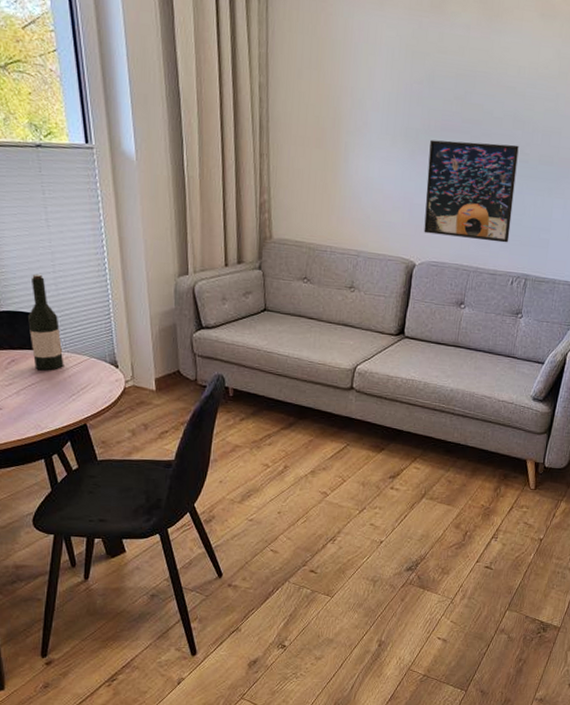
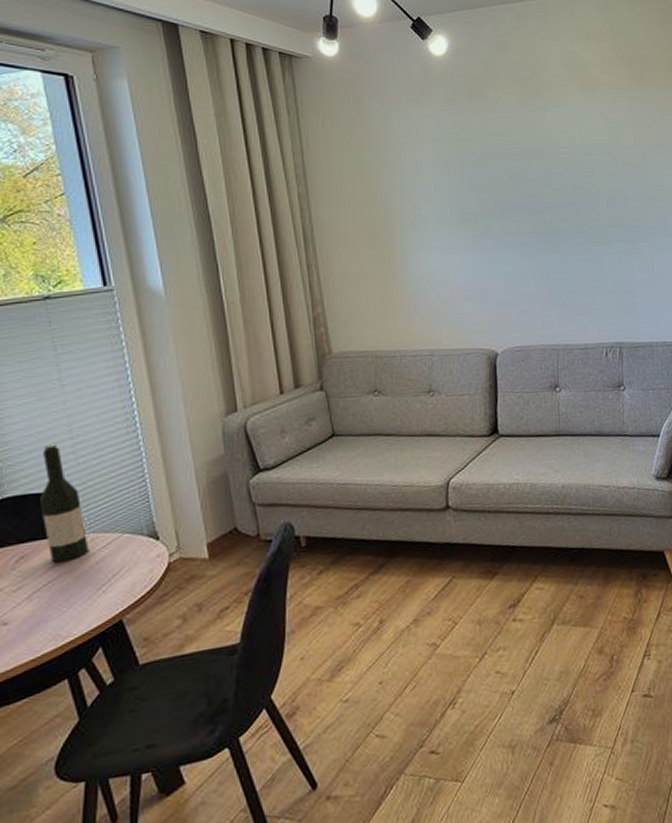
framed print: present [423,139,519,243] -> none [492,212,595,318]

